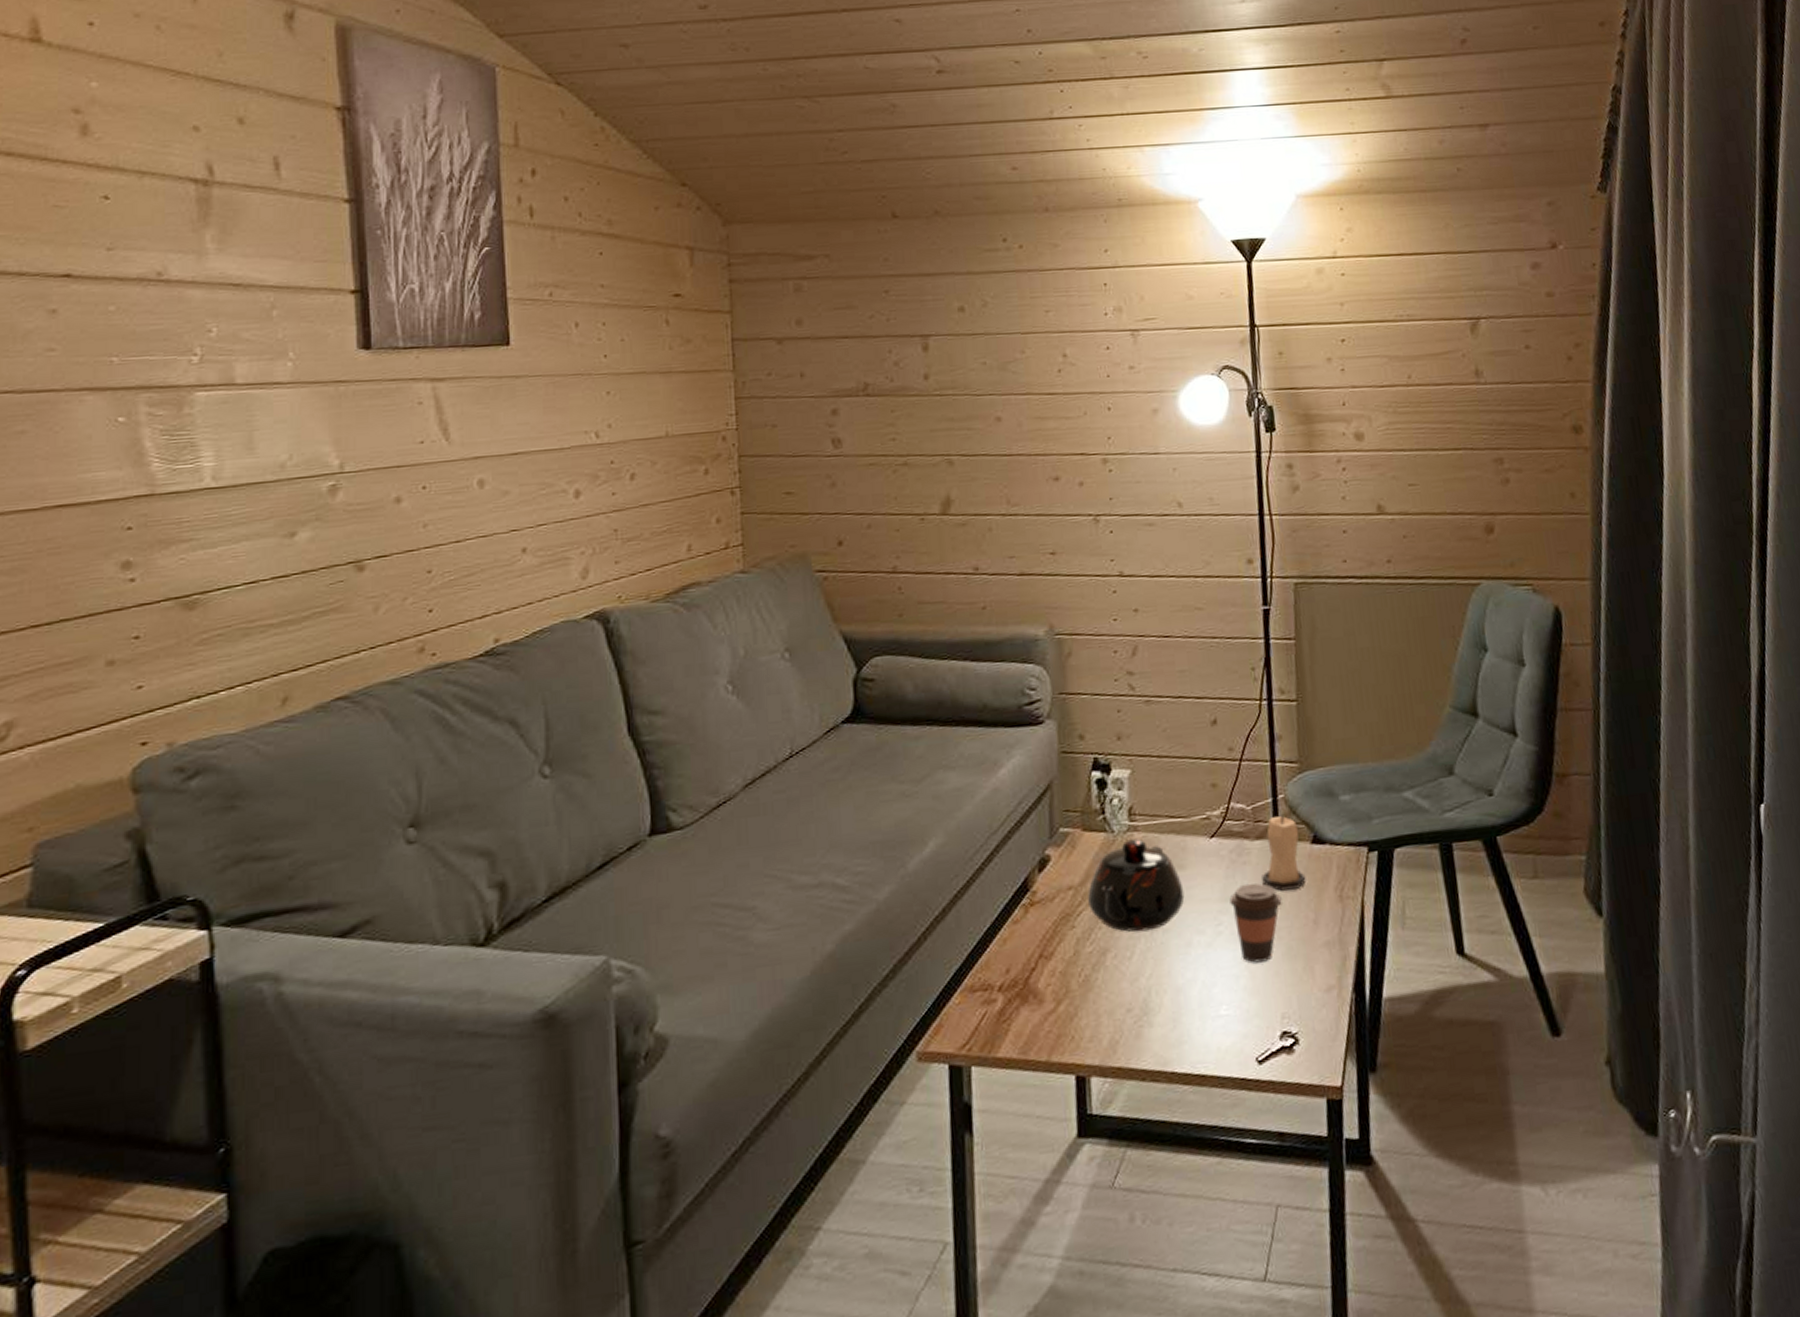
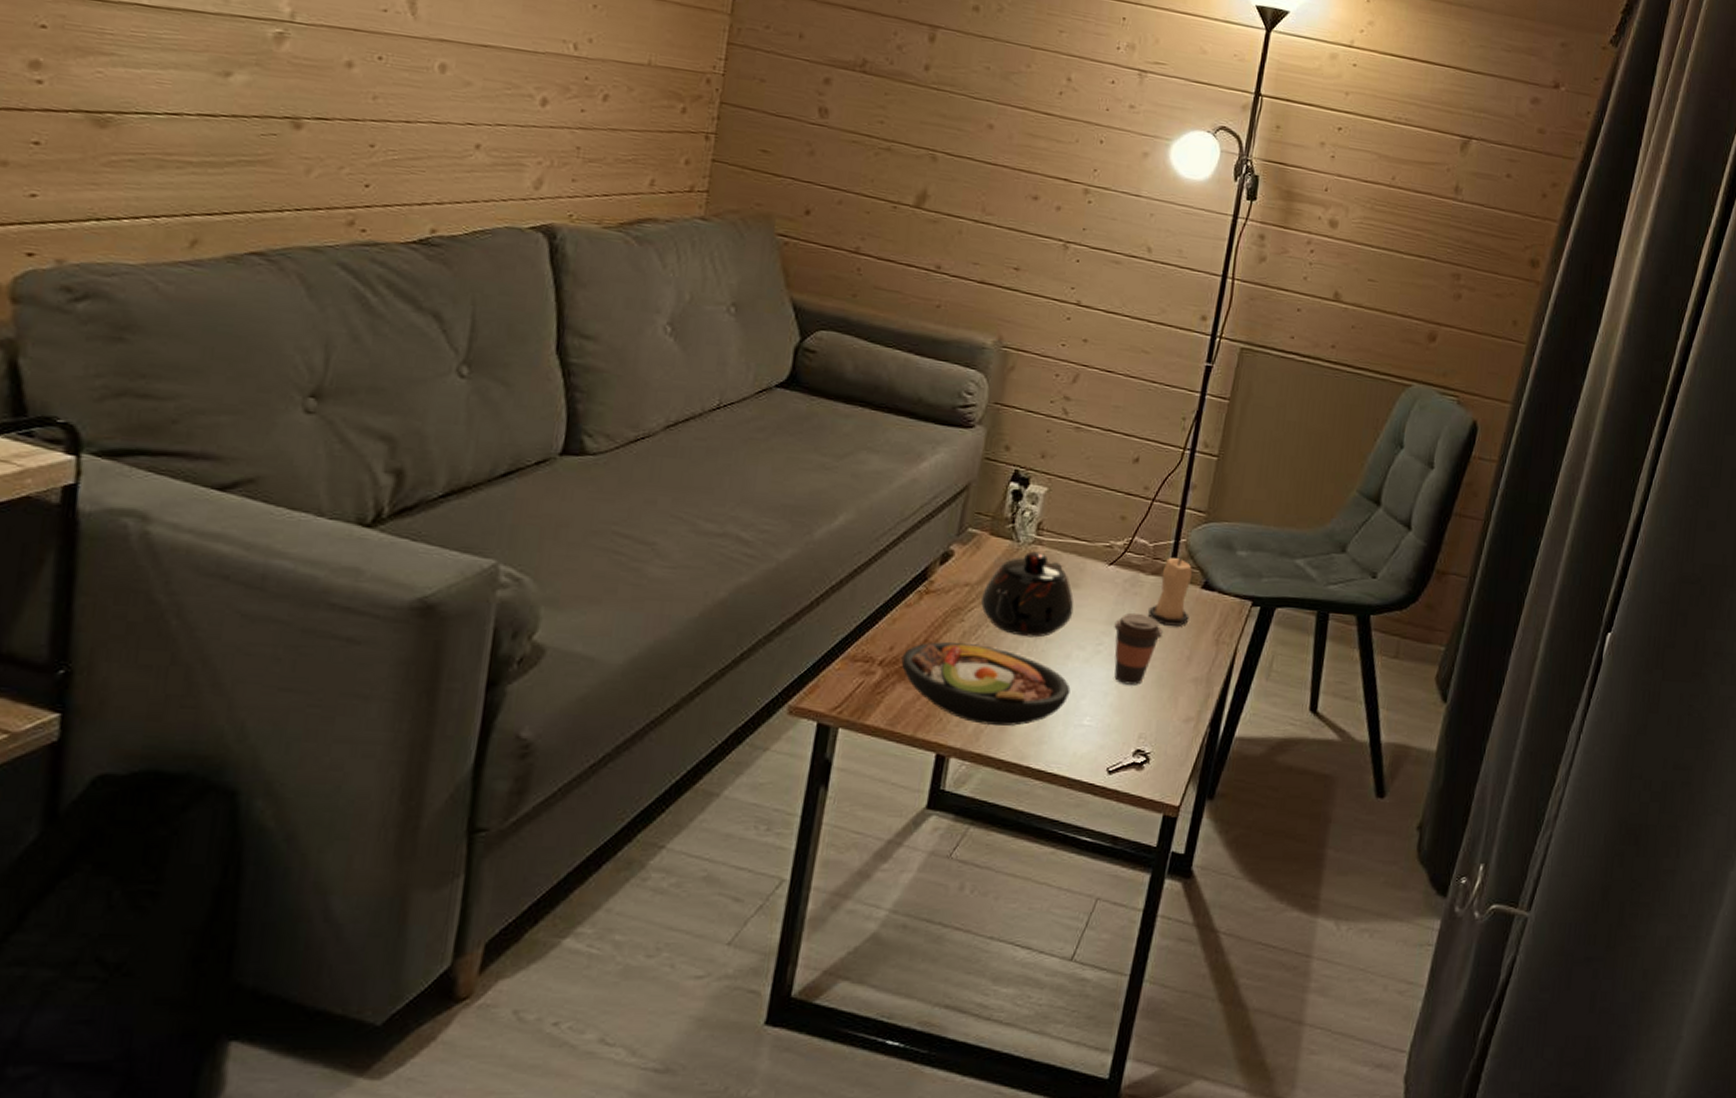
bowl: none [1020,949,1200,1035] -> present [901,642,1071,727]

